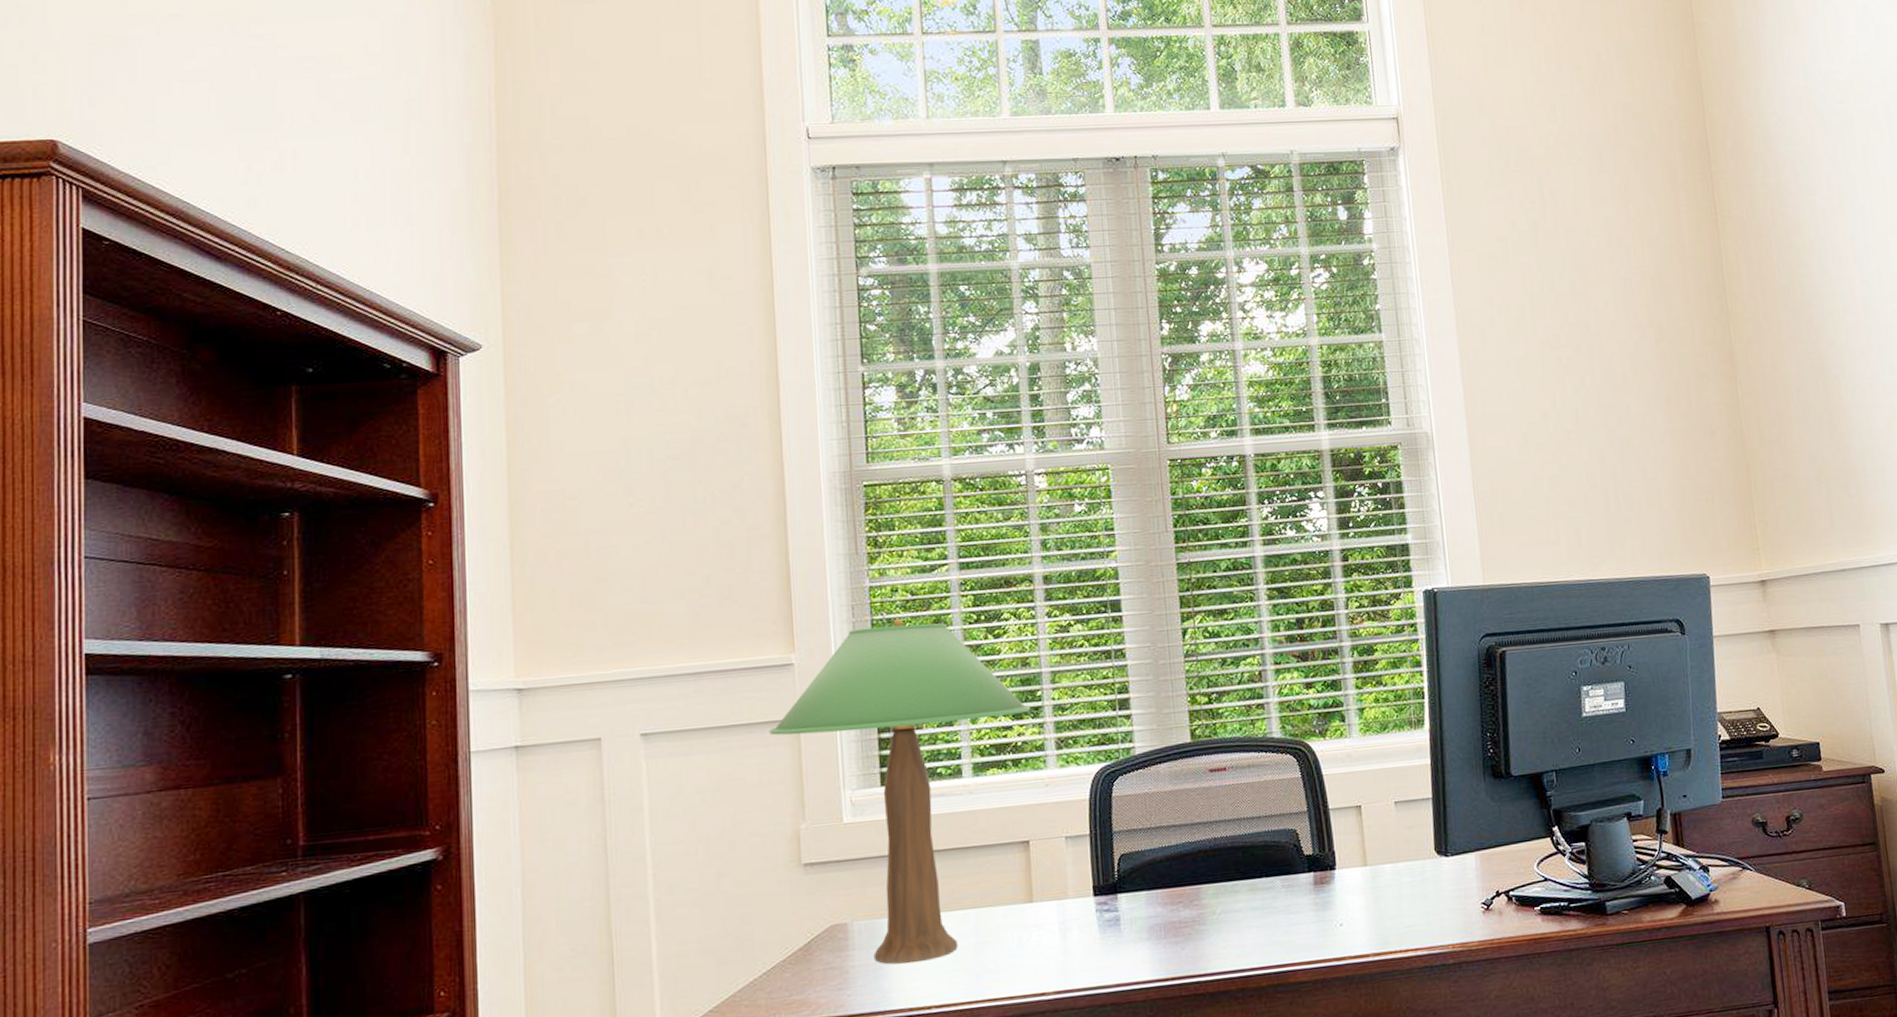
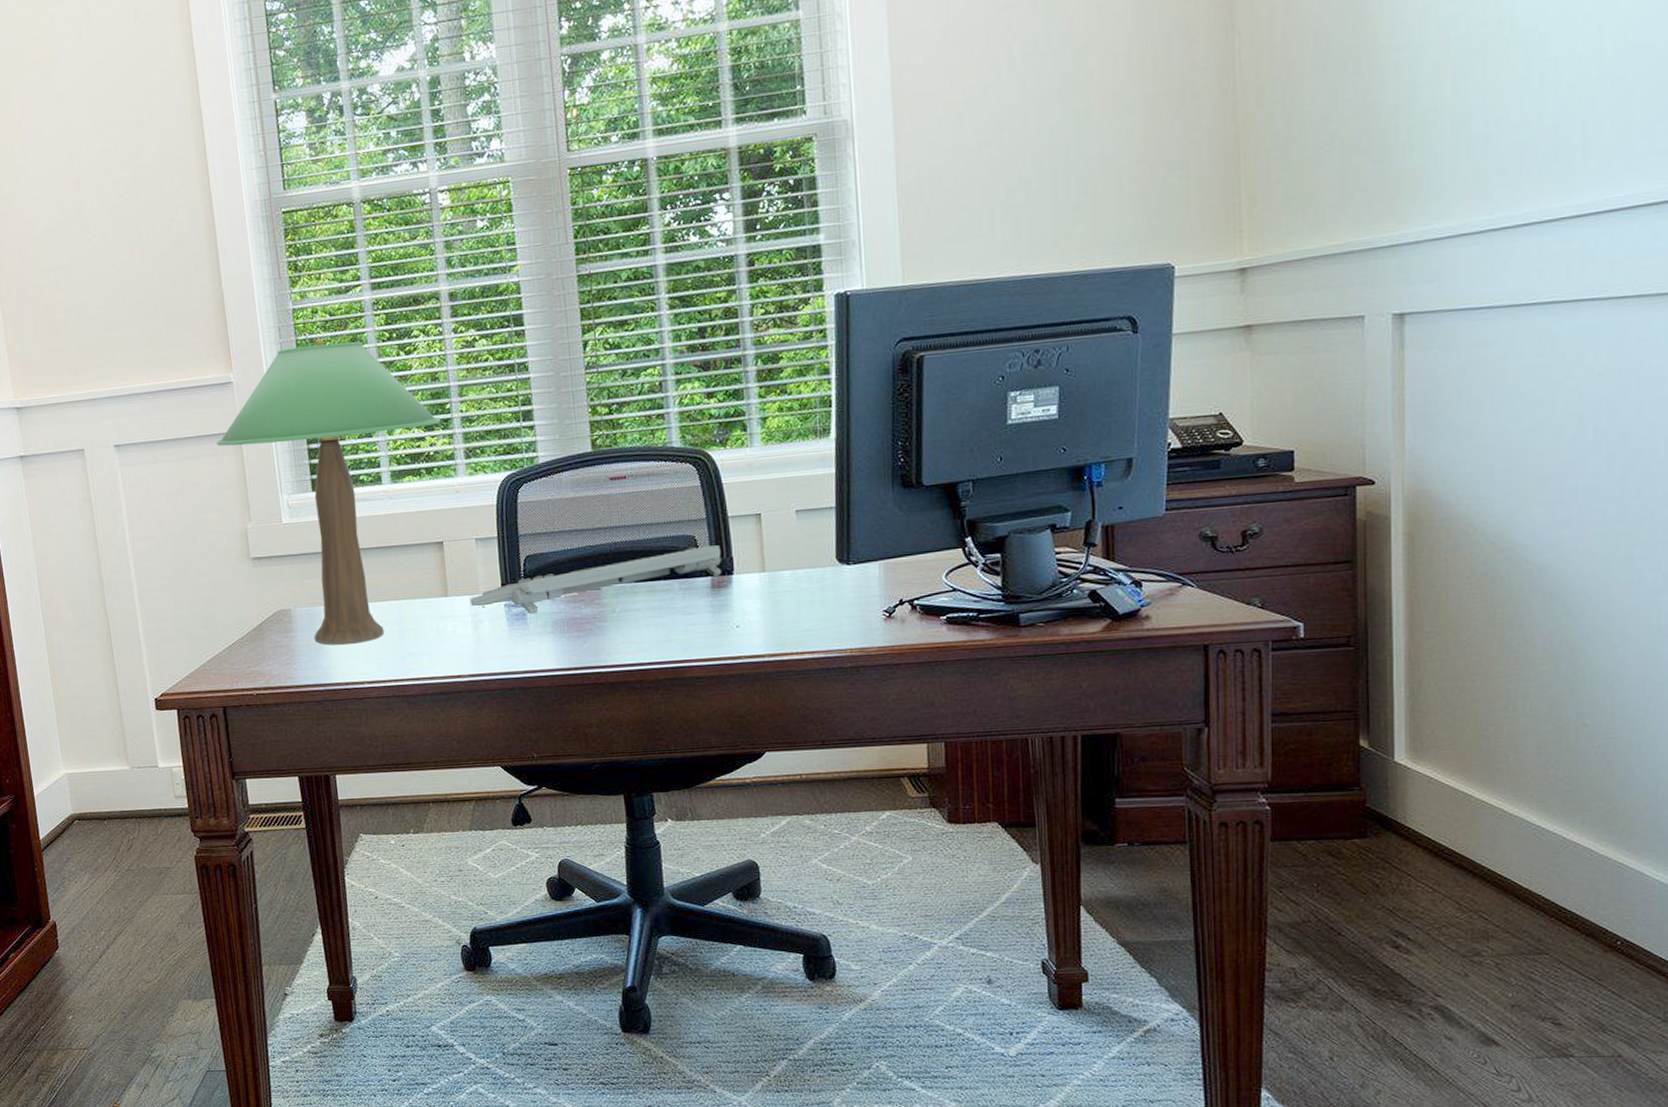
computer keyboard: none [1057,839,1324,920] -> present [469,545,722,615]

